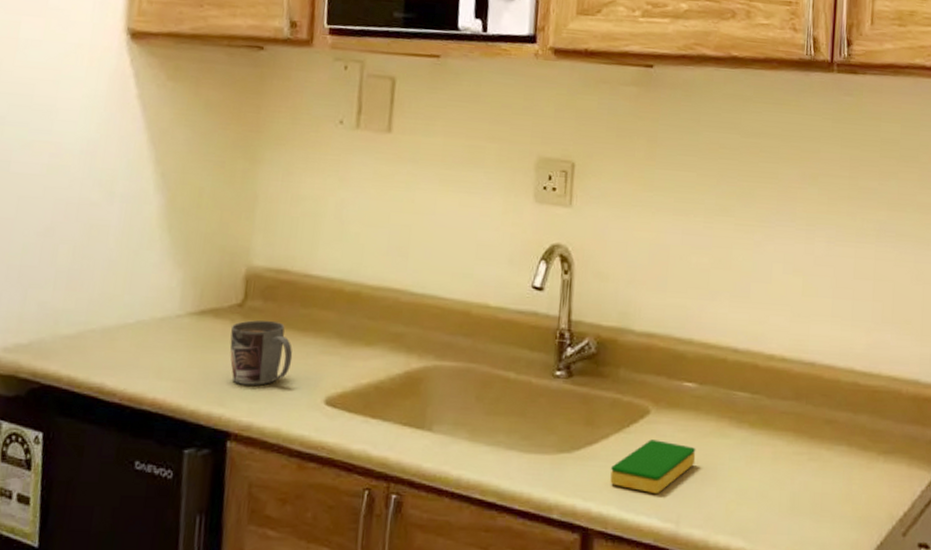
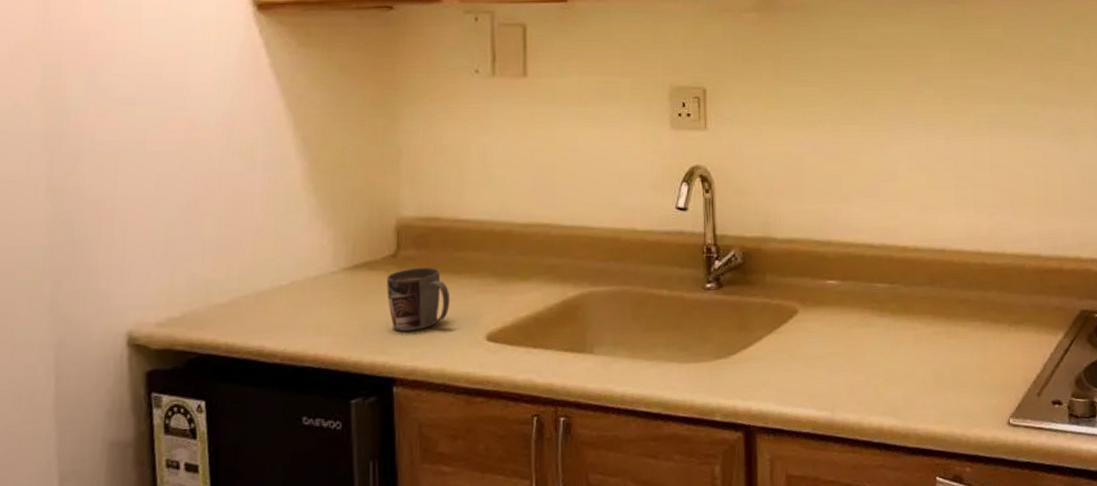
dish sponge: present [610,440,696,495] -> none [767,336,844,387]

